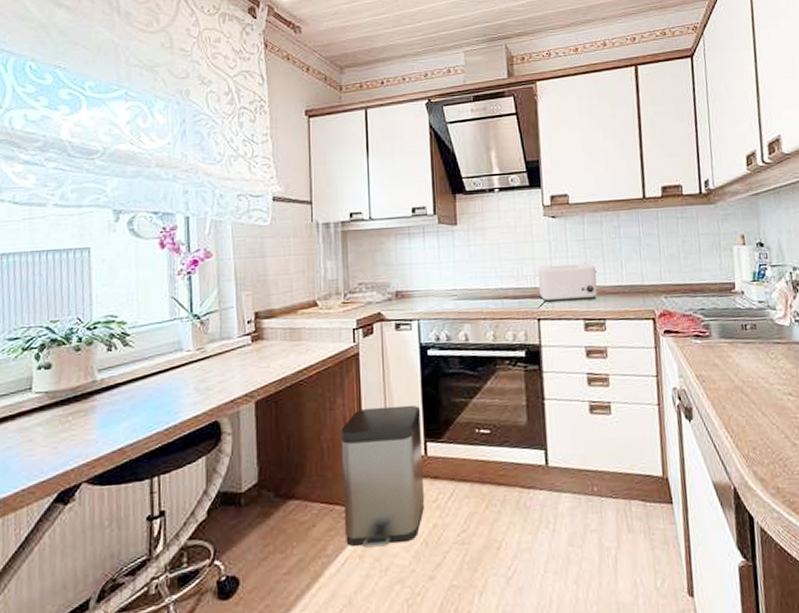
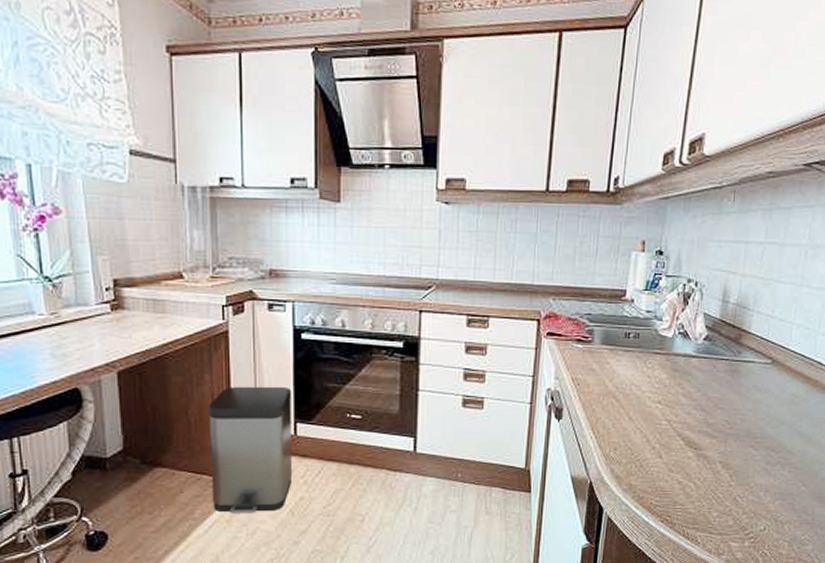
toaster: present [537,263,597,303] -> none [423,256,487,296]

